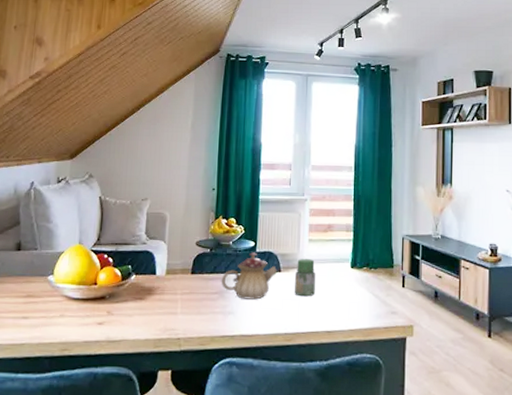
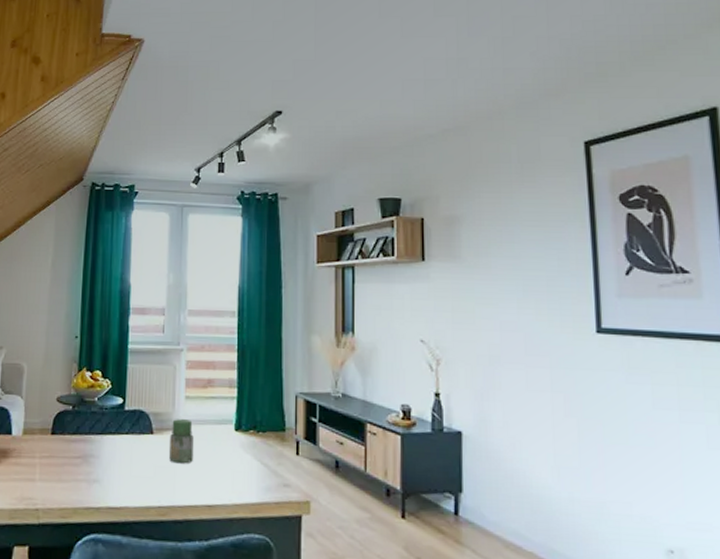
teapot: present [221,252,278,300] -> none [84,410,150,466]

